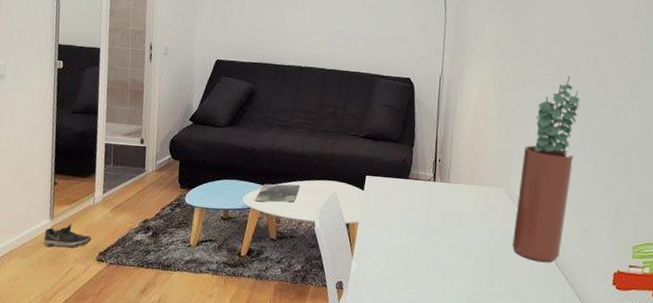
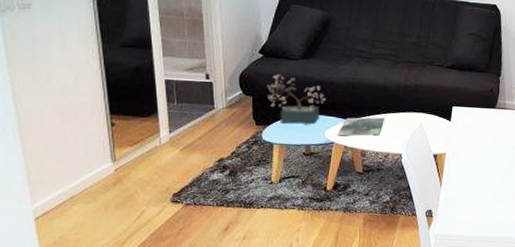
athletic shoe: present [43,223,91,248] -> none [108,165,162,191]
decorative plant: none [193,140,246,190] -> present [267,74,326,125]

